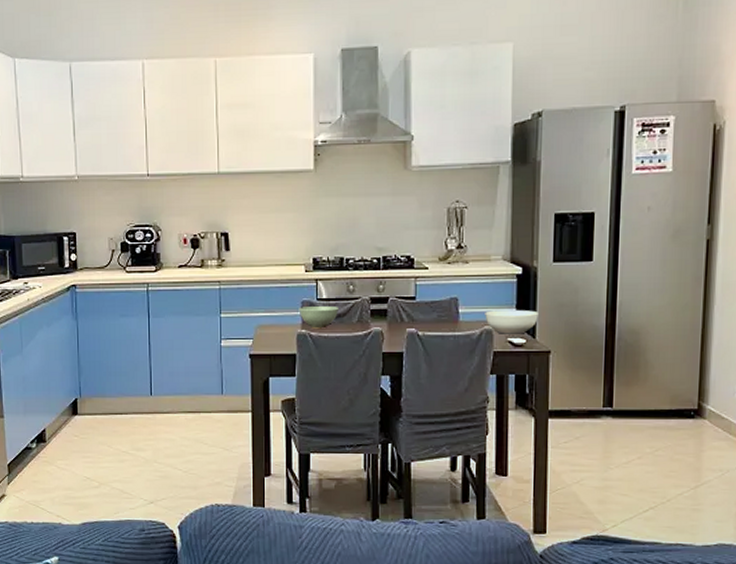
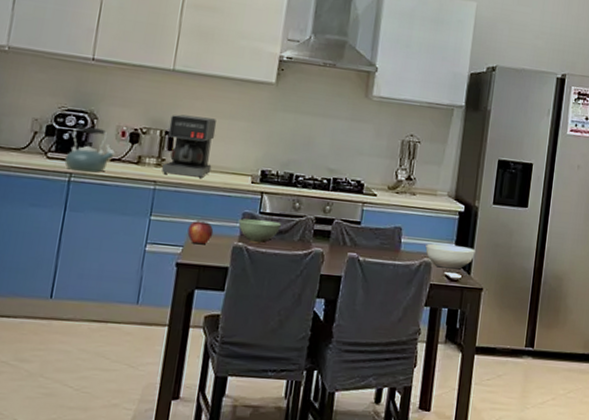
kettle: none [141,239,182,282] -> present [64,126,116,174]
coffee maker: none [223,214,267,274] -> present [162,114,216,179]
fruit: none [255,312,278,335] -> present [187,219,214,245]

